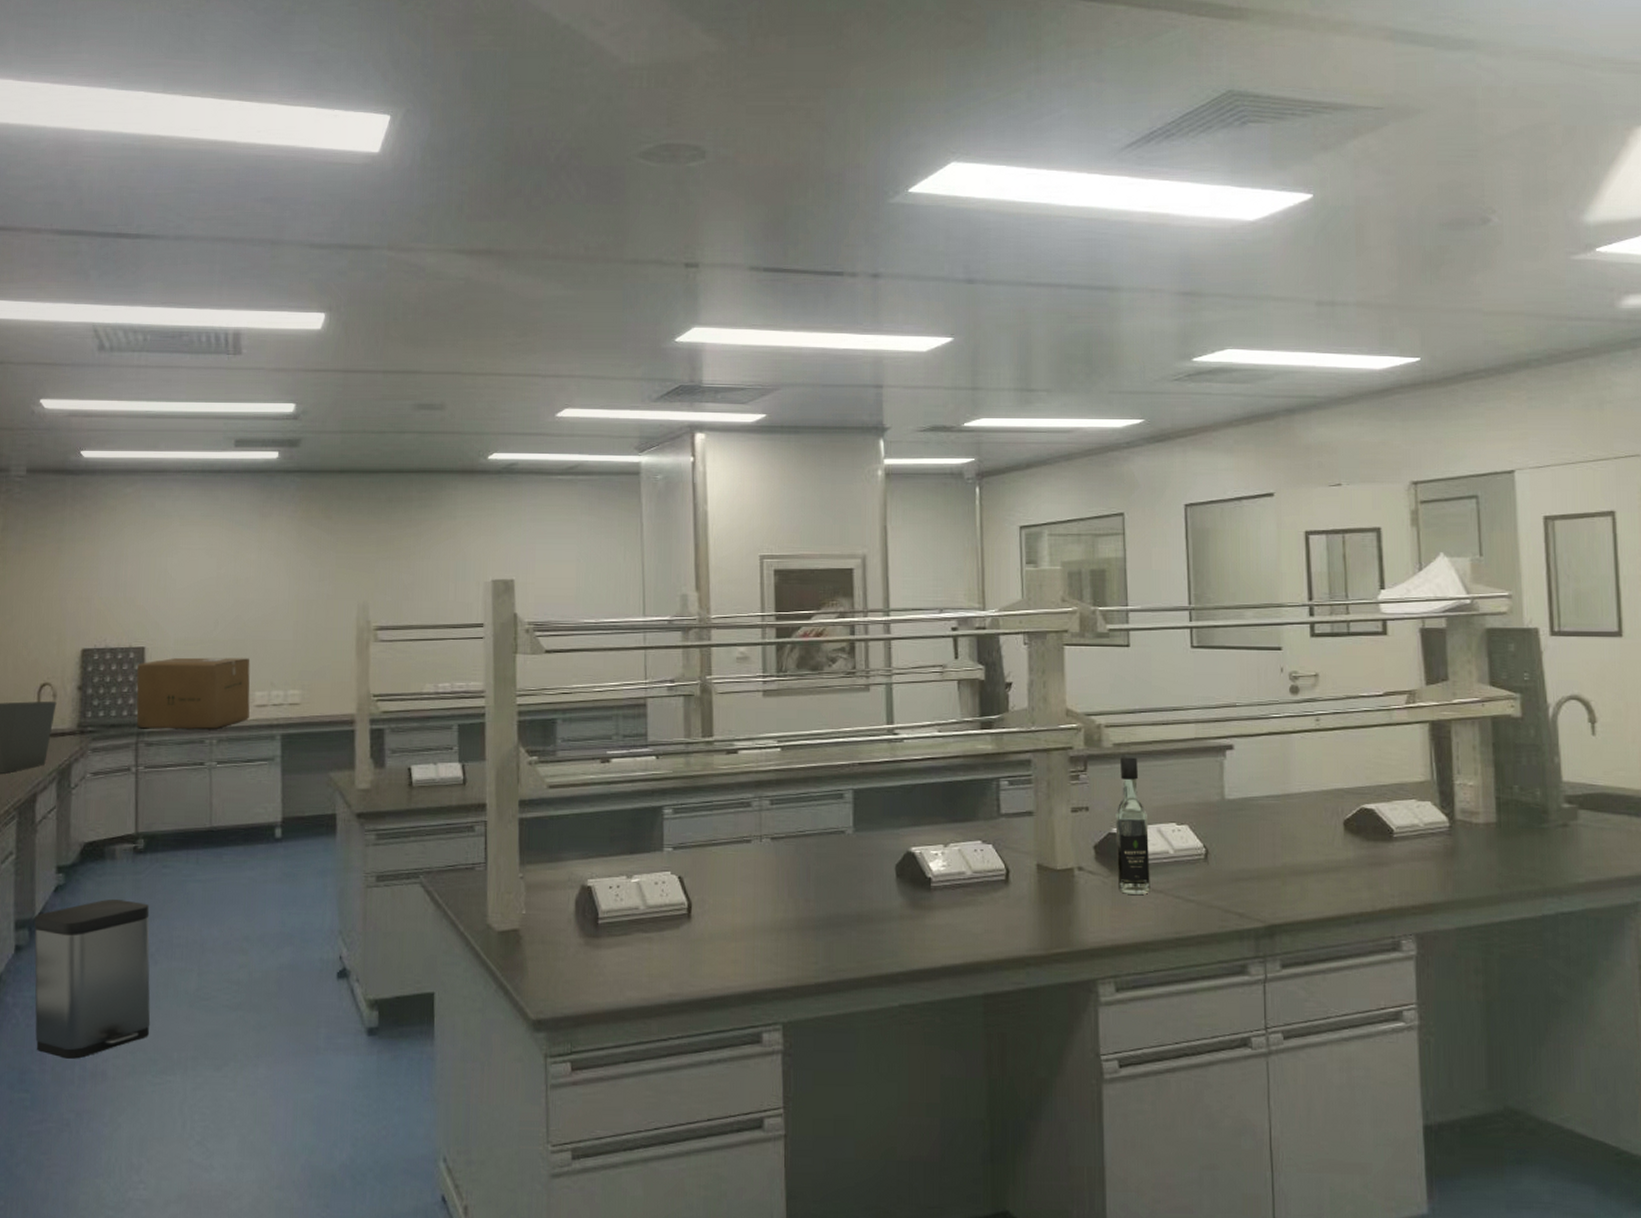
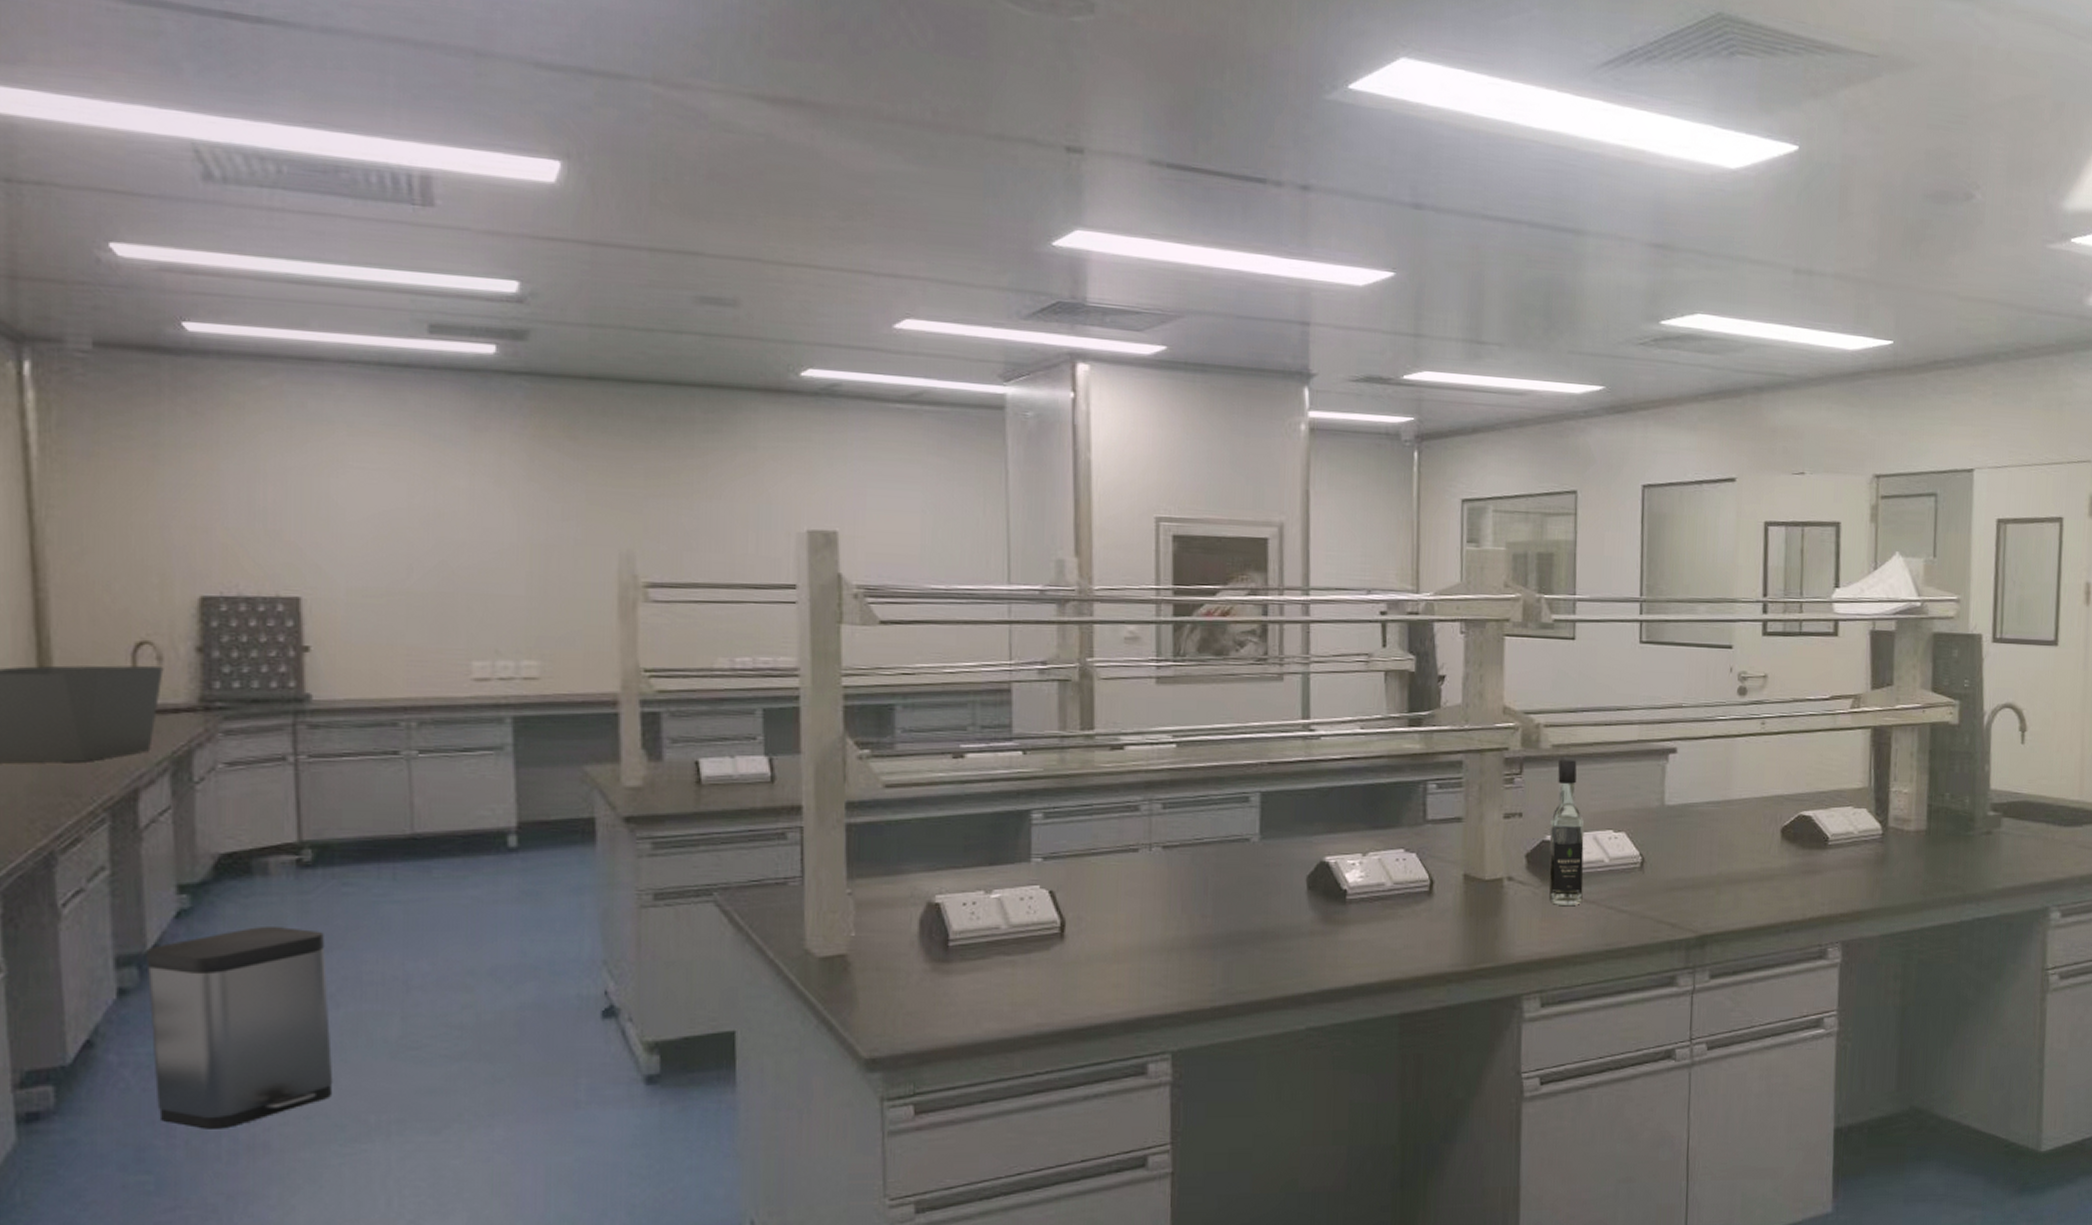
box: present [136,657,250,730] -> none [290,613,465,708]

